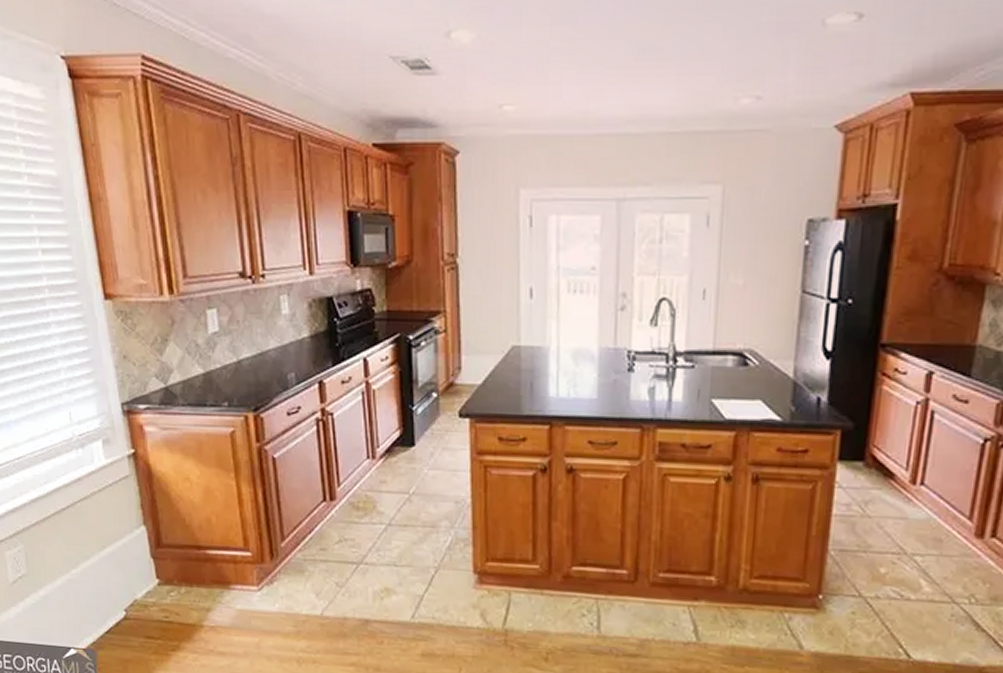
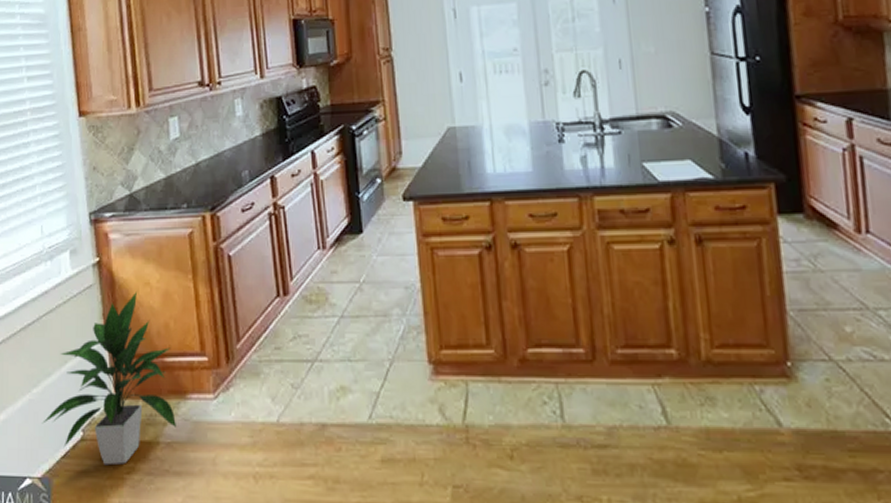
indoor plant: none [84,486,220,643] -> present [42,292,176,466]

